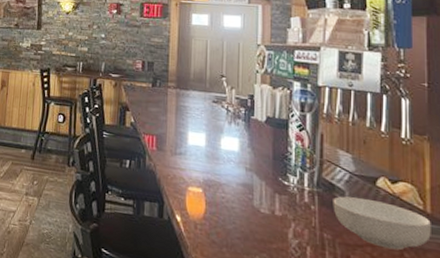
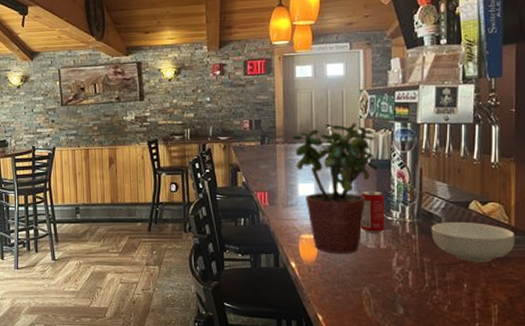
potted plant: none [185,75,275,216] -> present [293,123,378,254]
beverage can: none [253,149,281,198] -> present [360,190,385,233]

